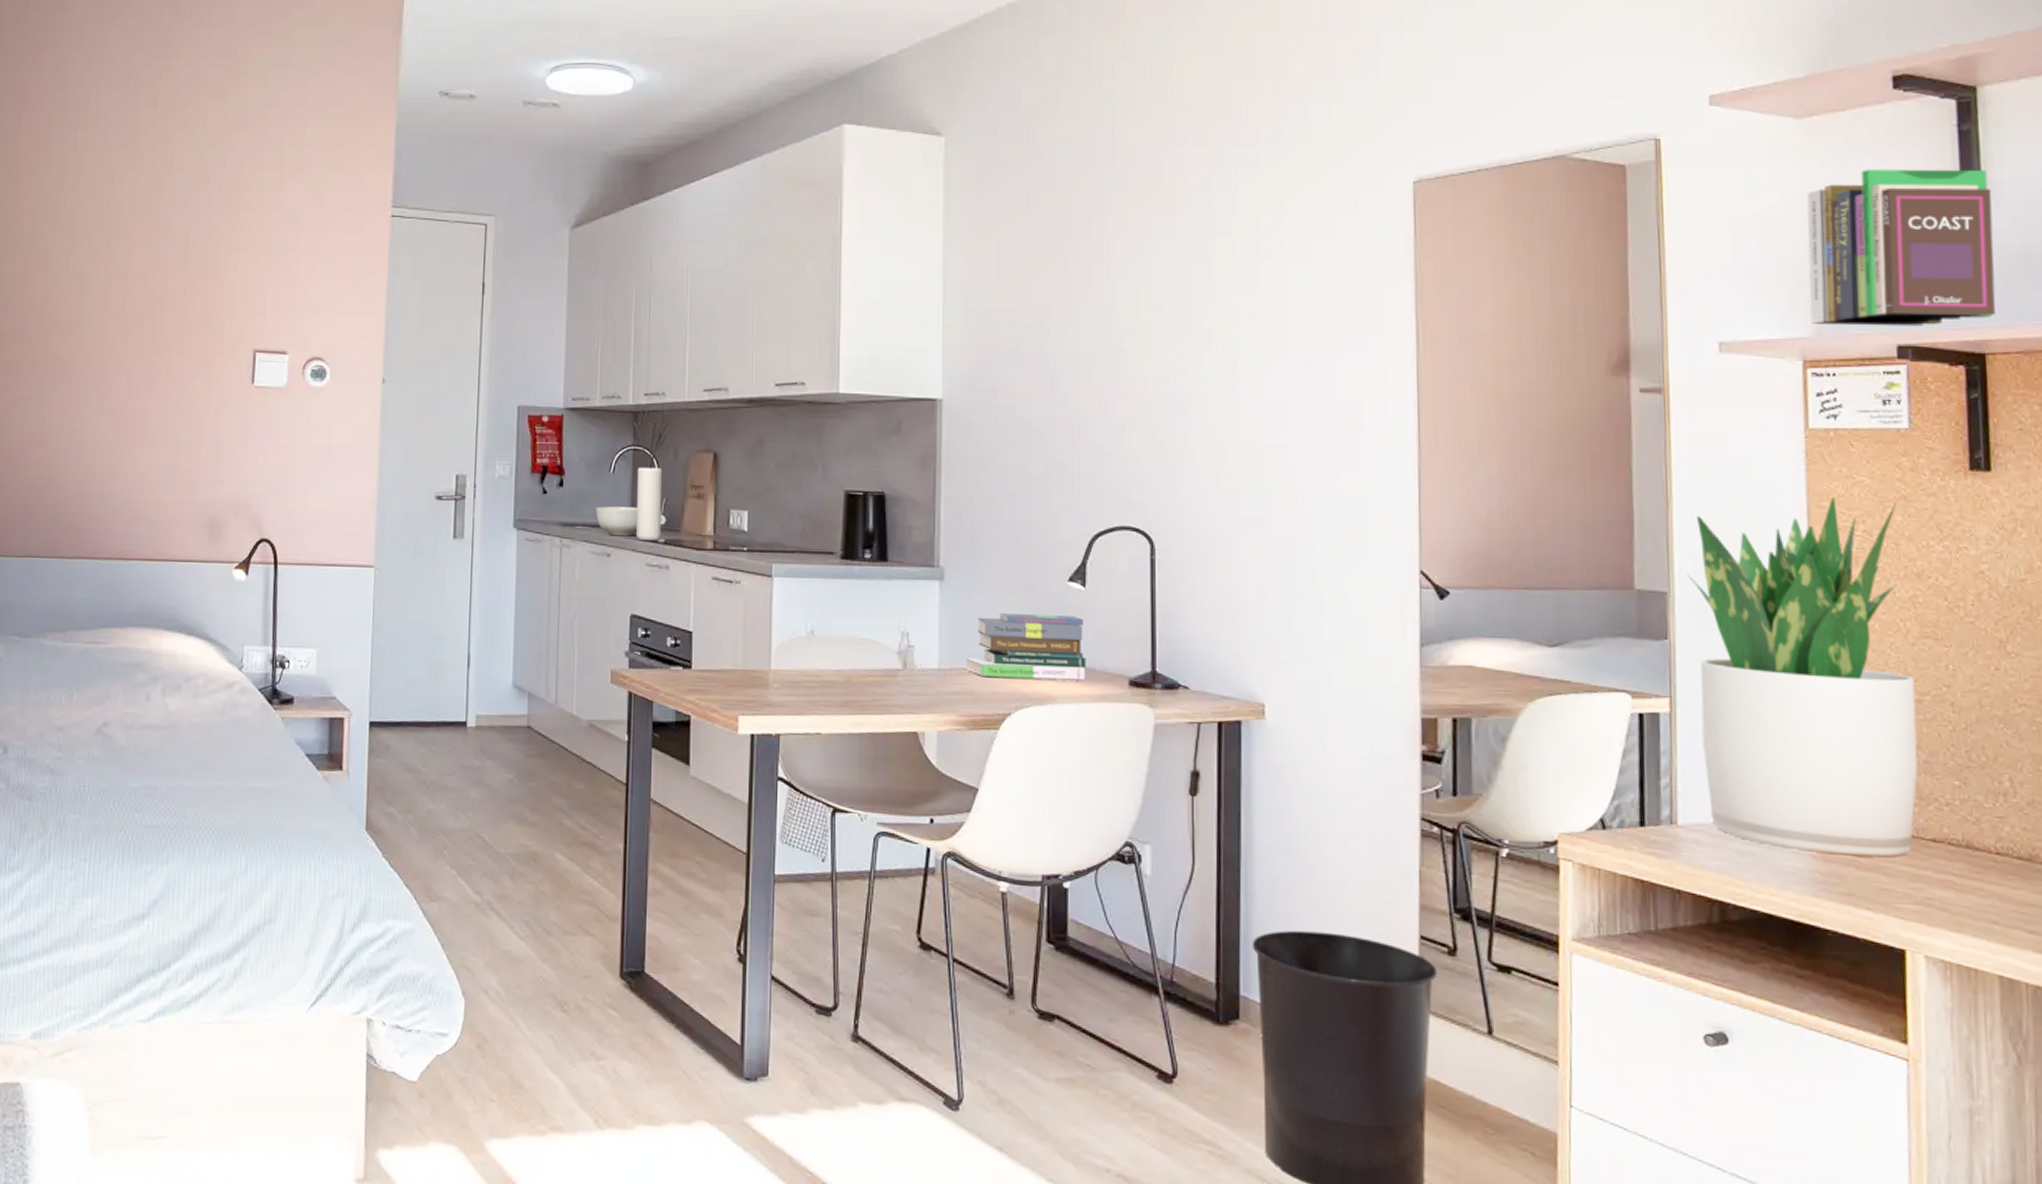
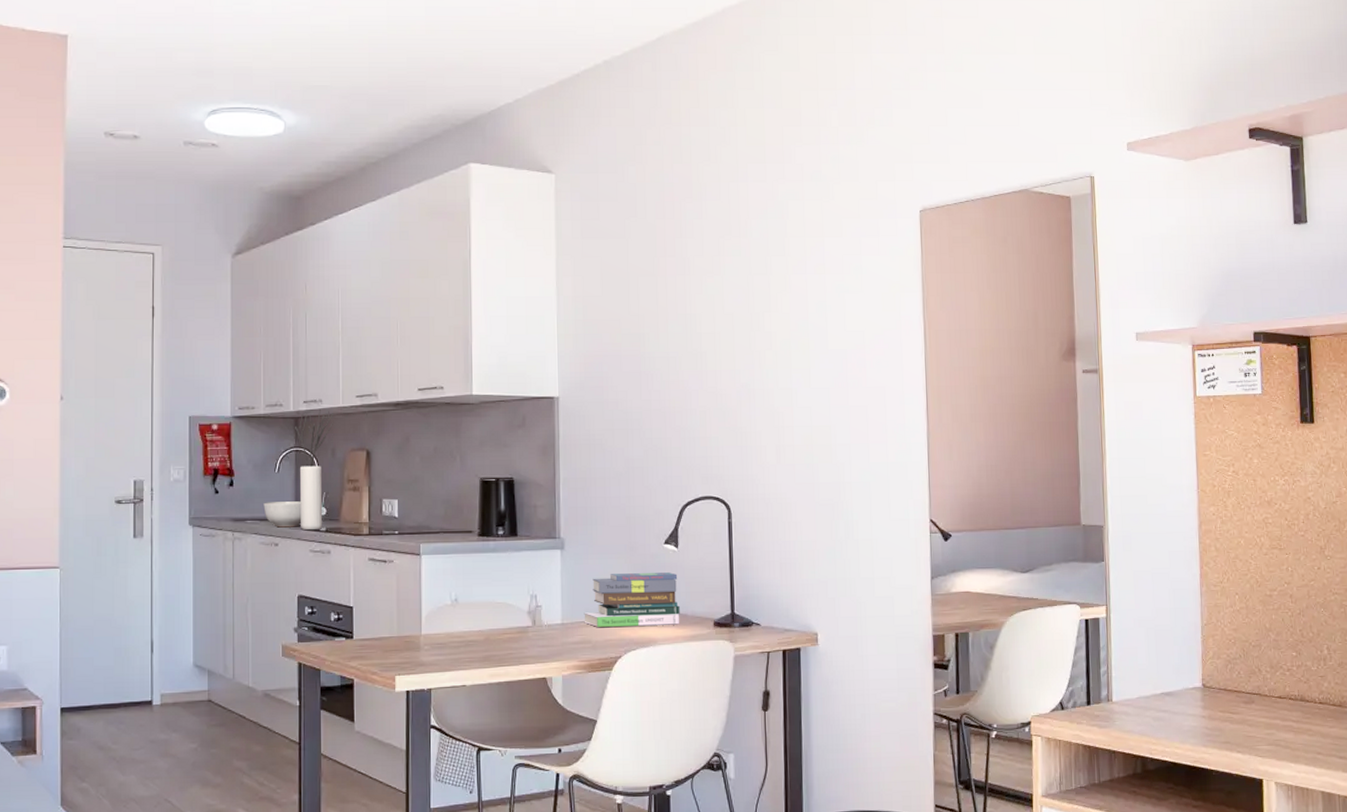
planter: present [1686,497,1918,858] -> none [1116,448,1269,714]
books: present [1806,169,1996,327] -> none [1193,199,1317,318]

